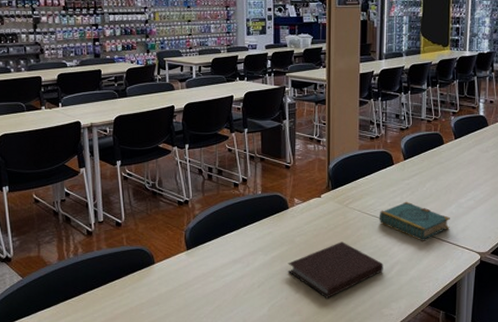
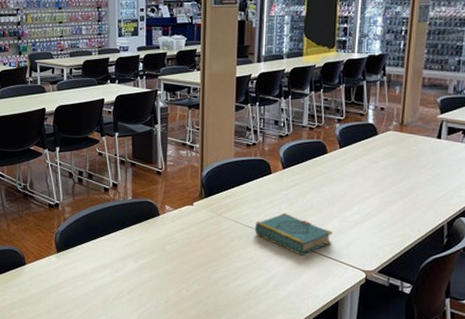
notebook: present [288,242,383,298] -> none [158,252,259,309]

